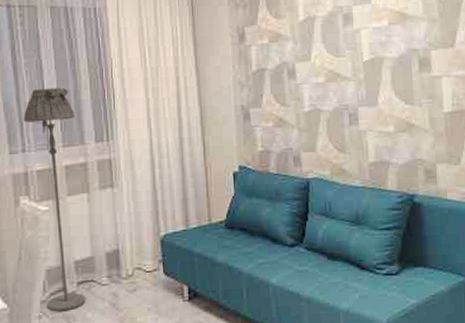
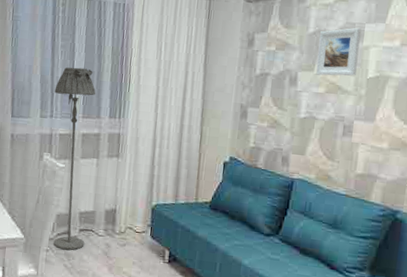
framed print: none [309,10,352,64] -> present [316,27,361,76]

